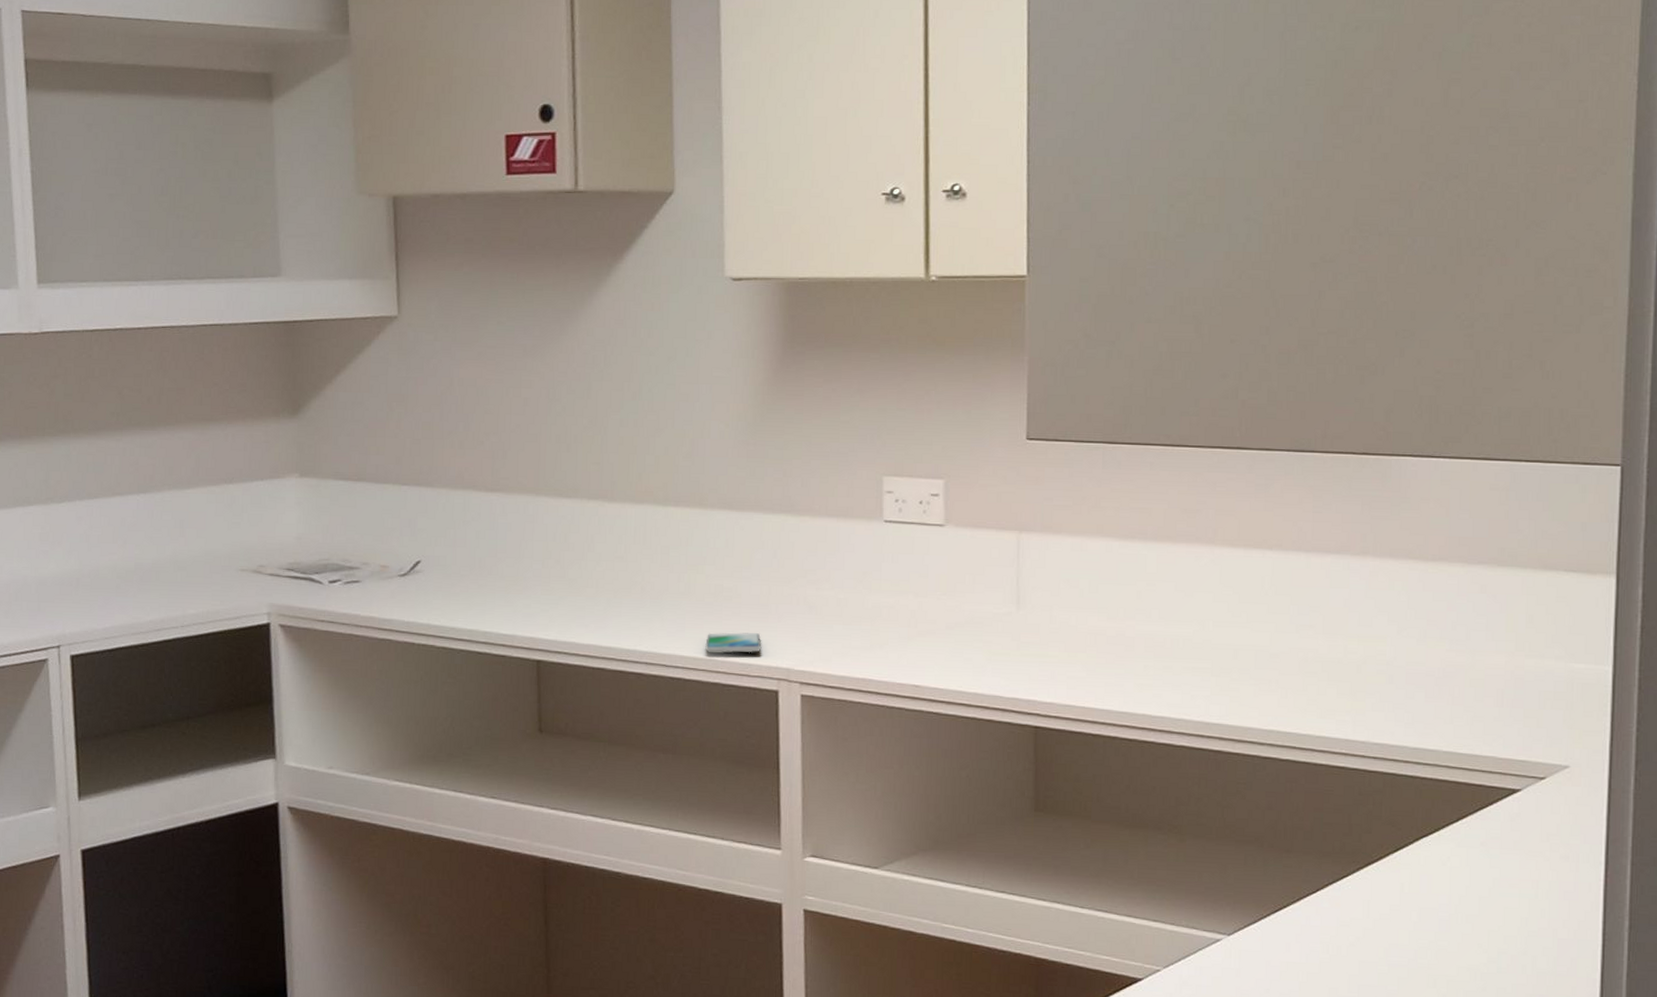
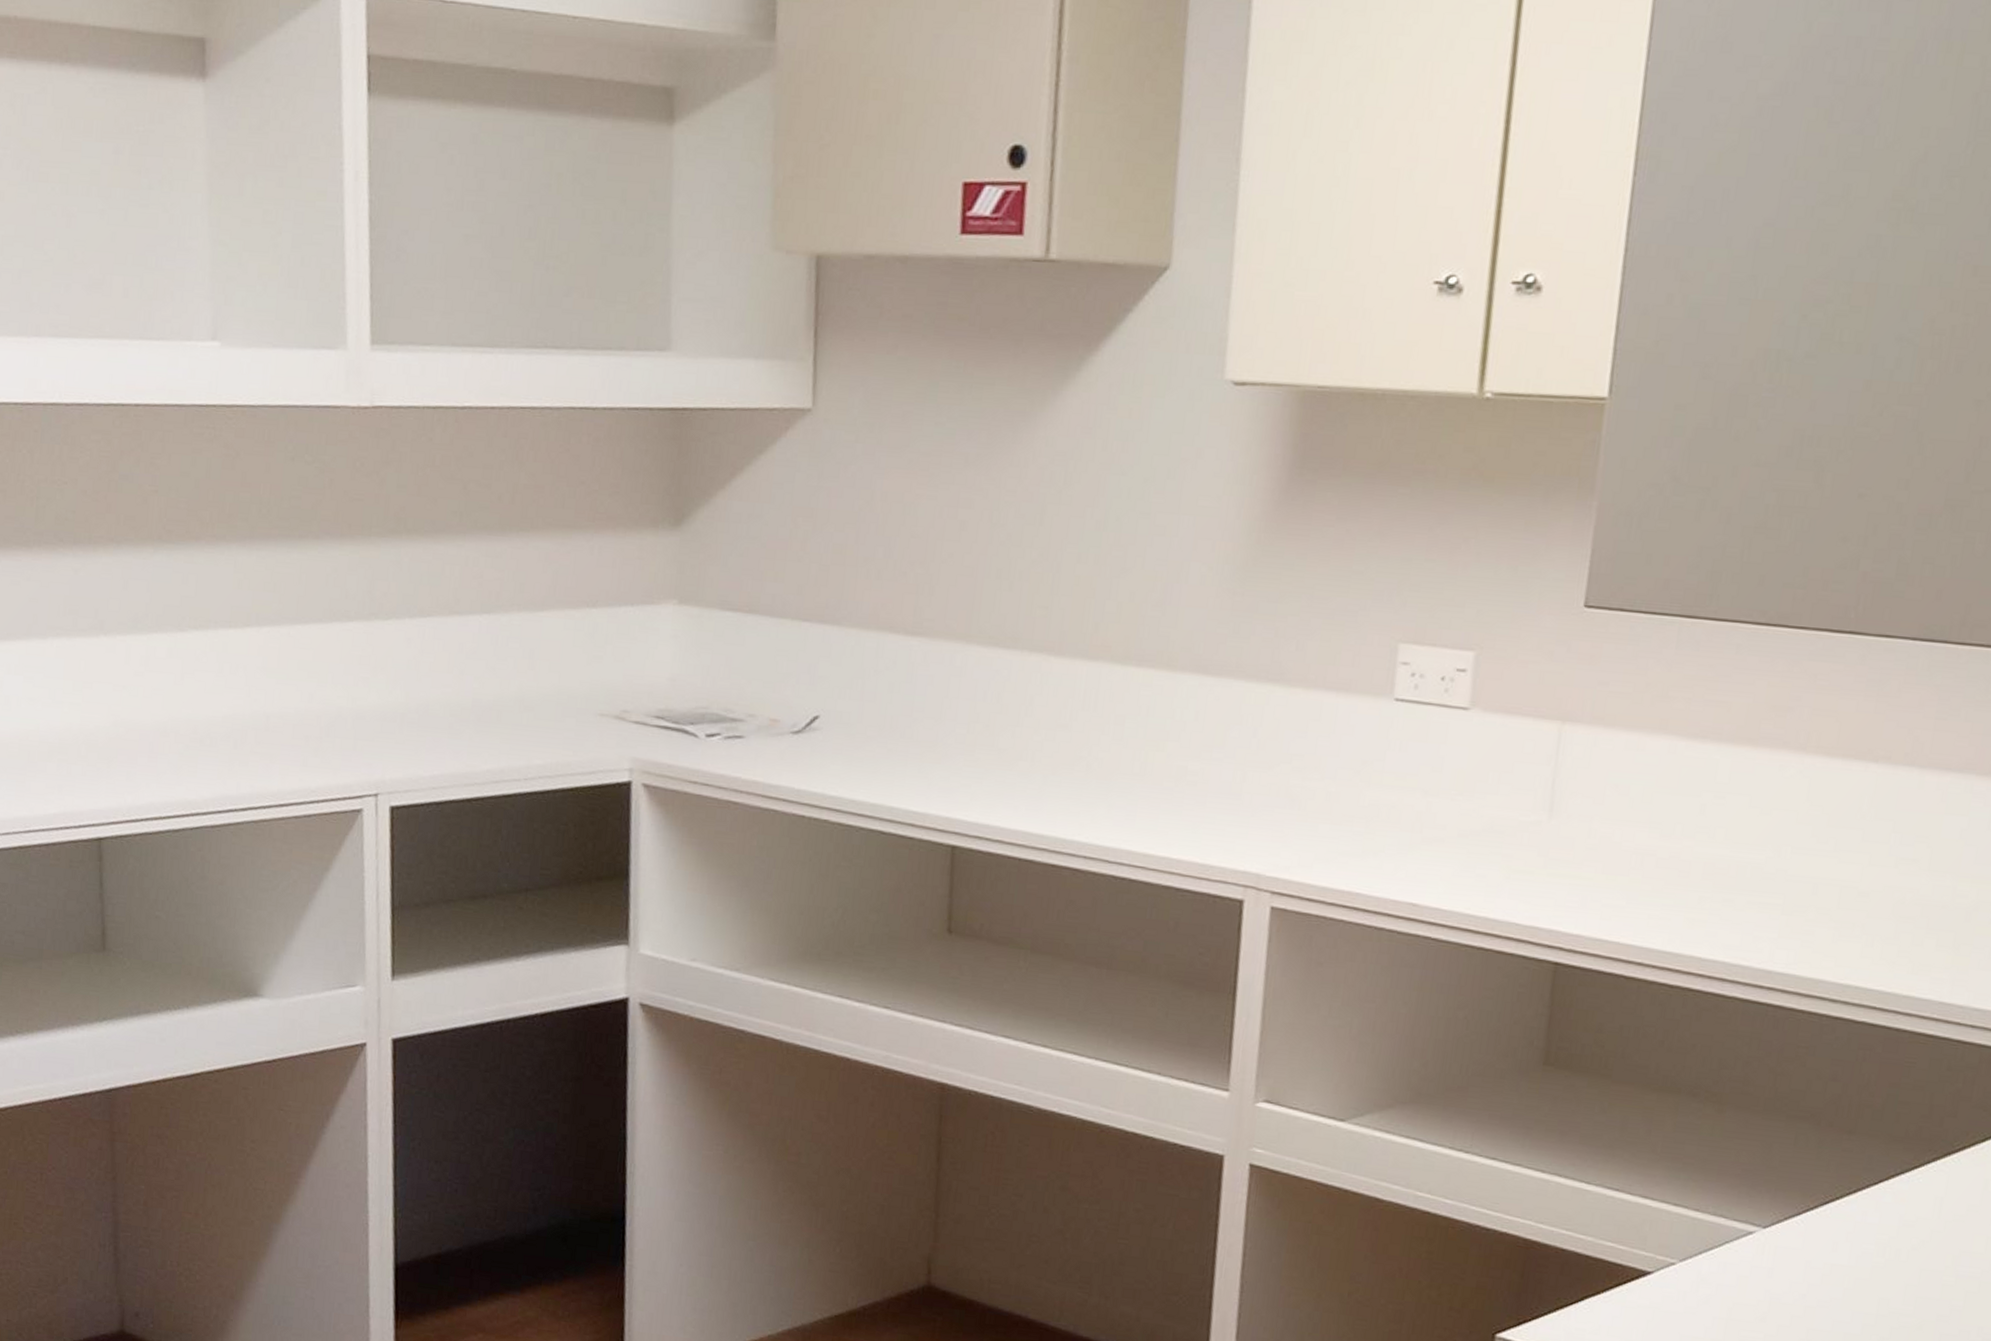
smartphone: present [705,632,762,654] -> none [1158,824,1229,853]

